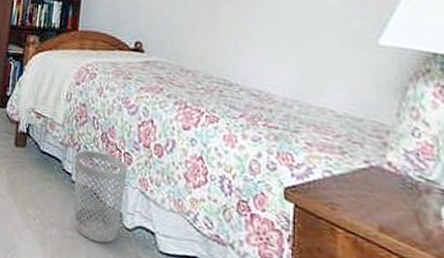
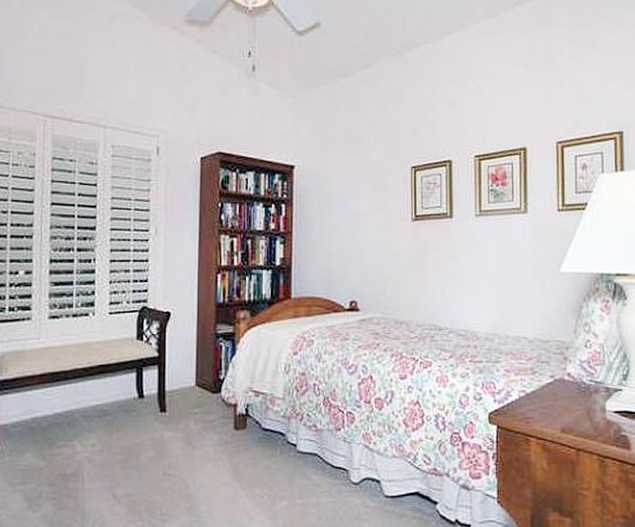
wastebasket: present [73,150,128,243] -> none [298,417,351,502]

